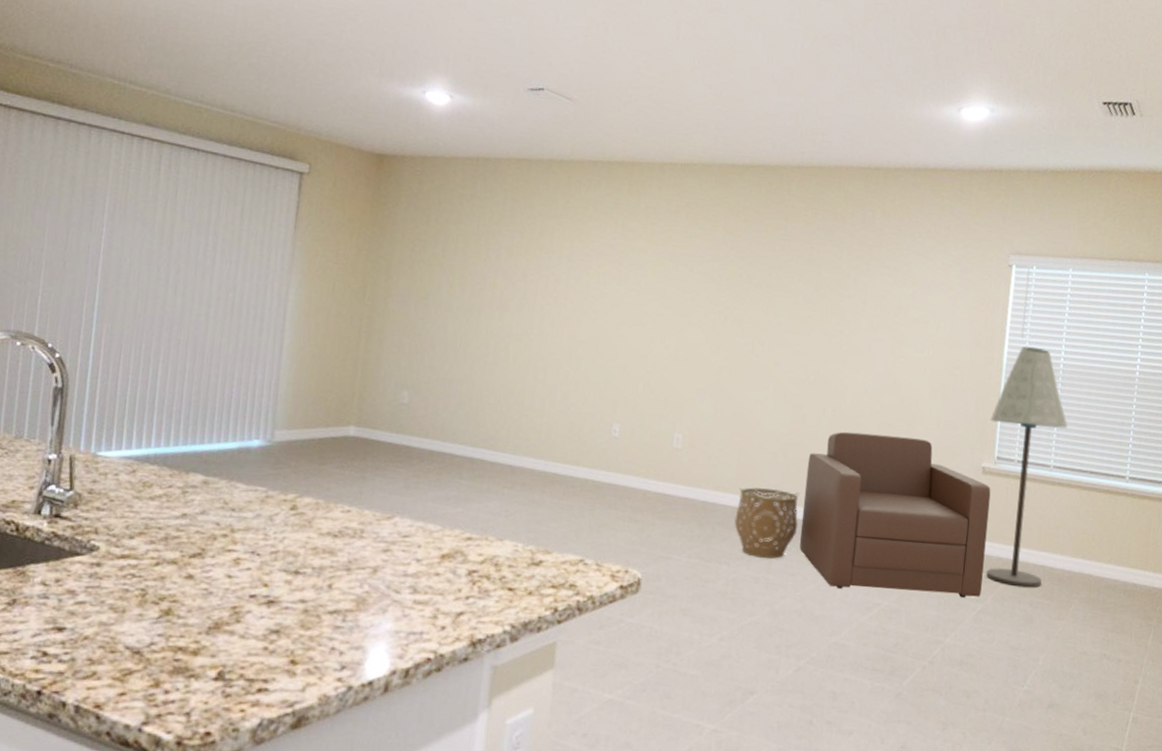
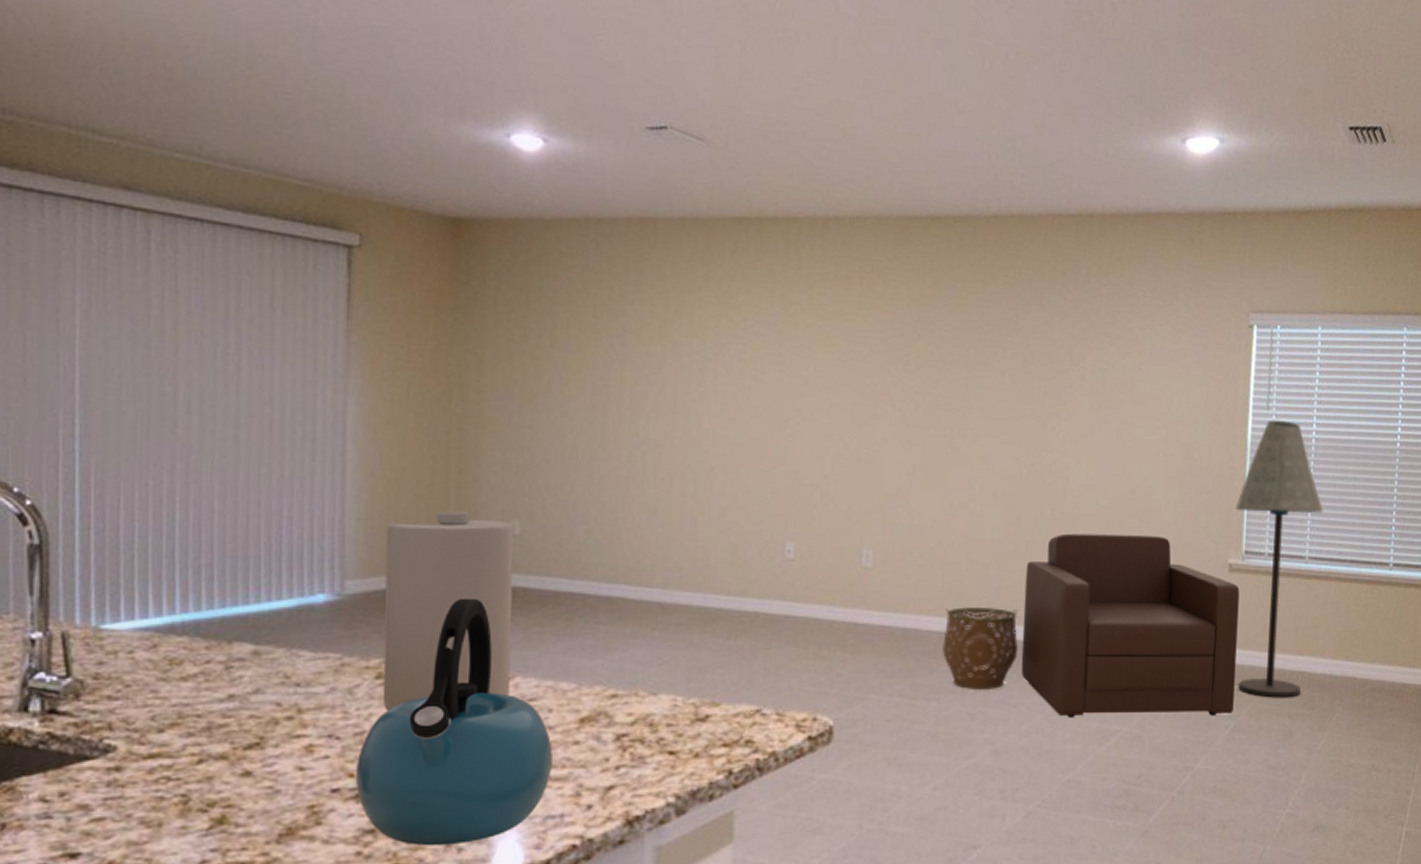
kettle: none [268,450,419,649] -> present [356,598,553,846]
paper towel holder: none [294,381,403,537] -> present [382,511,514,711]

